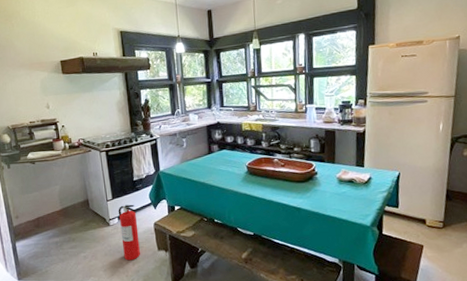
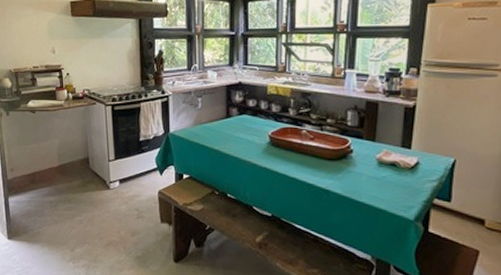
fire extinguisher: present [118,204,140,261] -> none [120,167,141,231]

